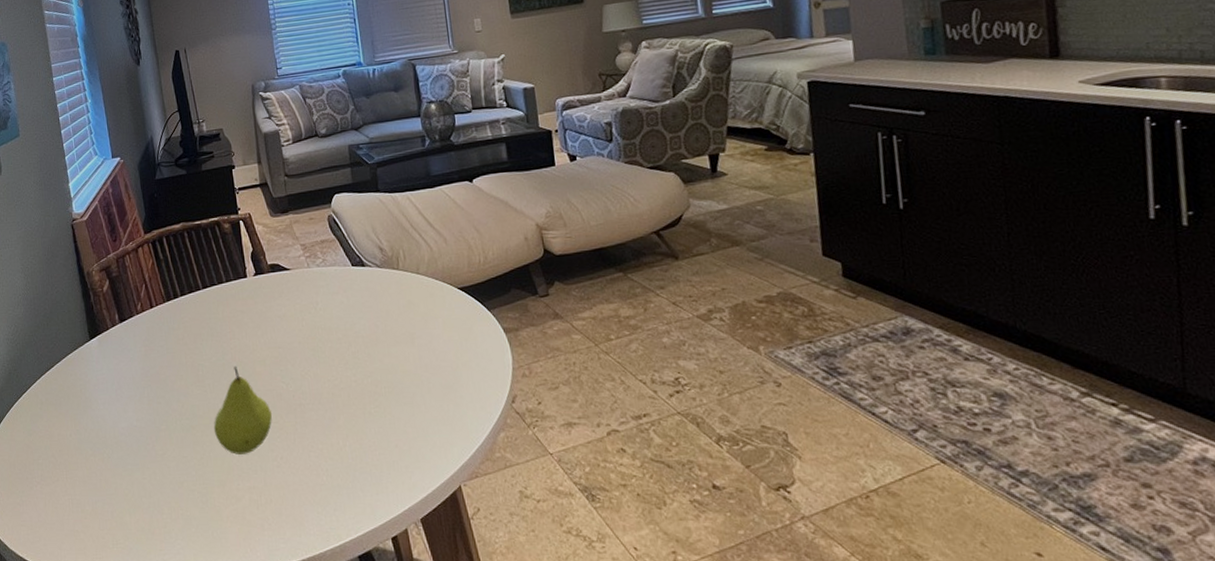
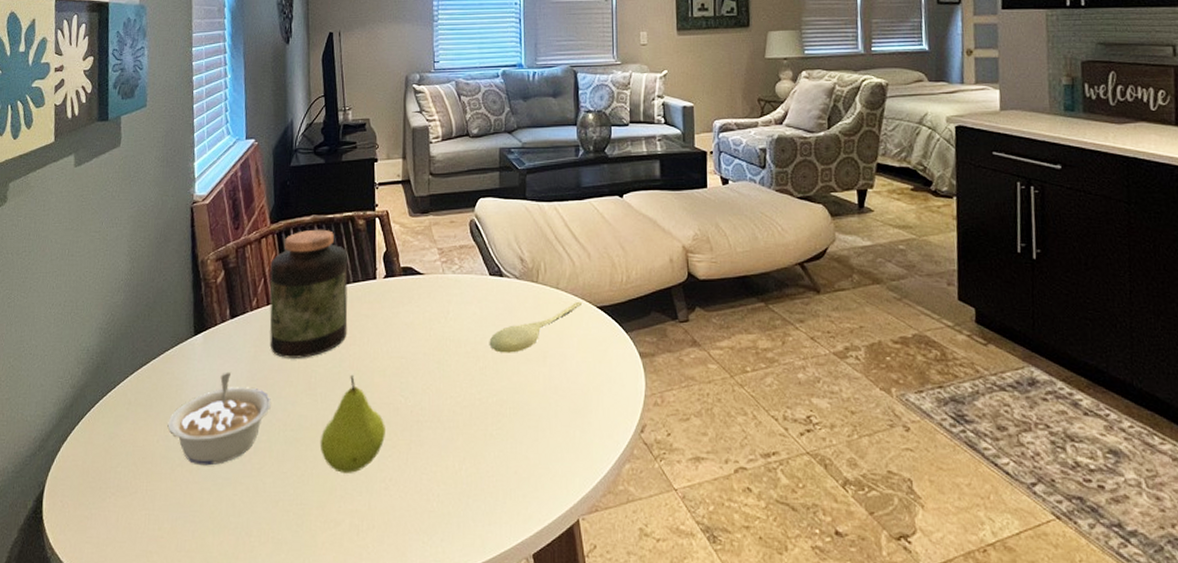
legume: none [77,370,166,455] -> present [167,372,271,466]
jar: none [149,235,227,355] -> present [269,229,348,358]
spoon: none [358,284,444,337] -> present [489,301,583,353]

